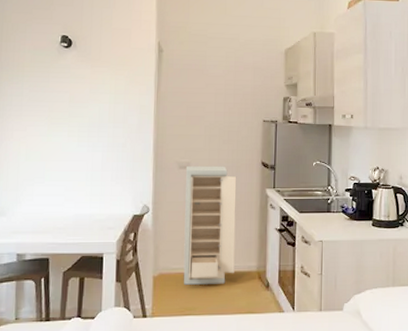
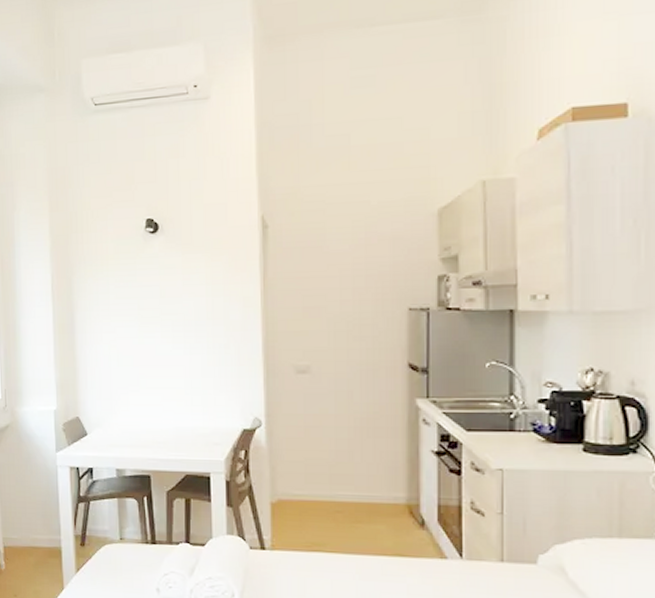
storage cabinet: present [183,165,237,285] -> none [304,369,375,517]

